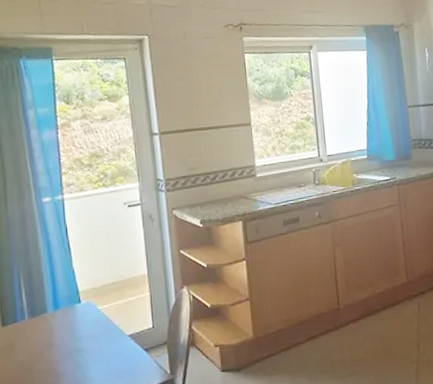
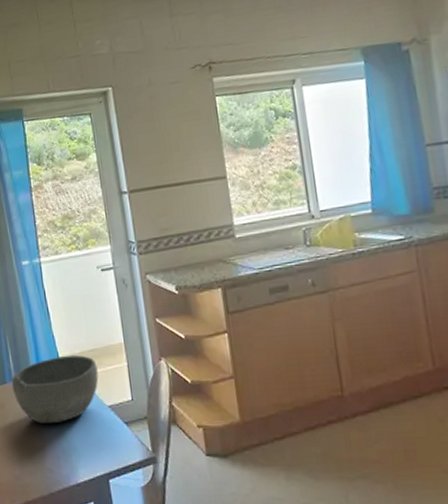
bowl: none [23,288,120,360] -> present [11,355,99,425]

